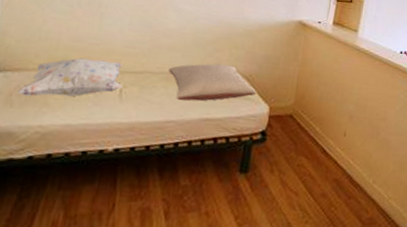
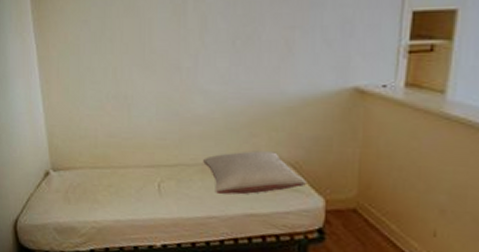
decorative pillow: present [18,57,124,97] -> none [72,153,160,194]

